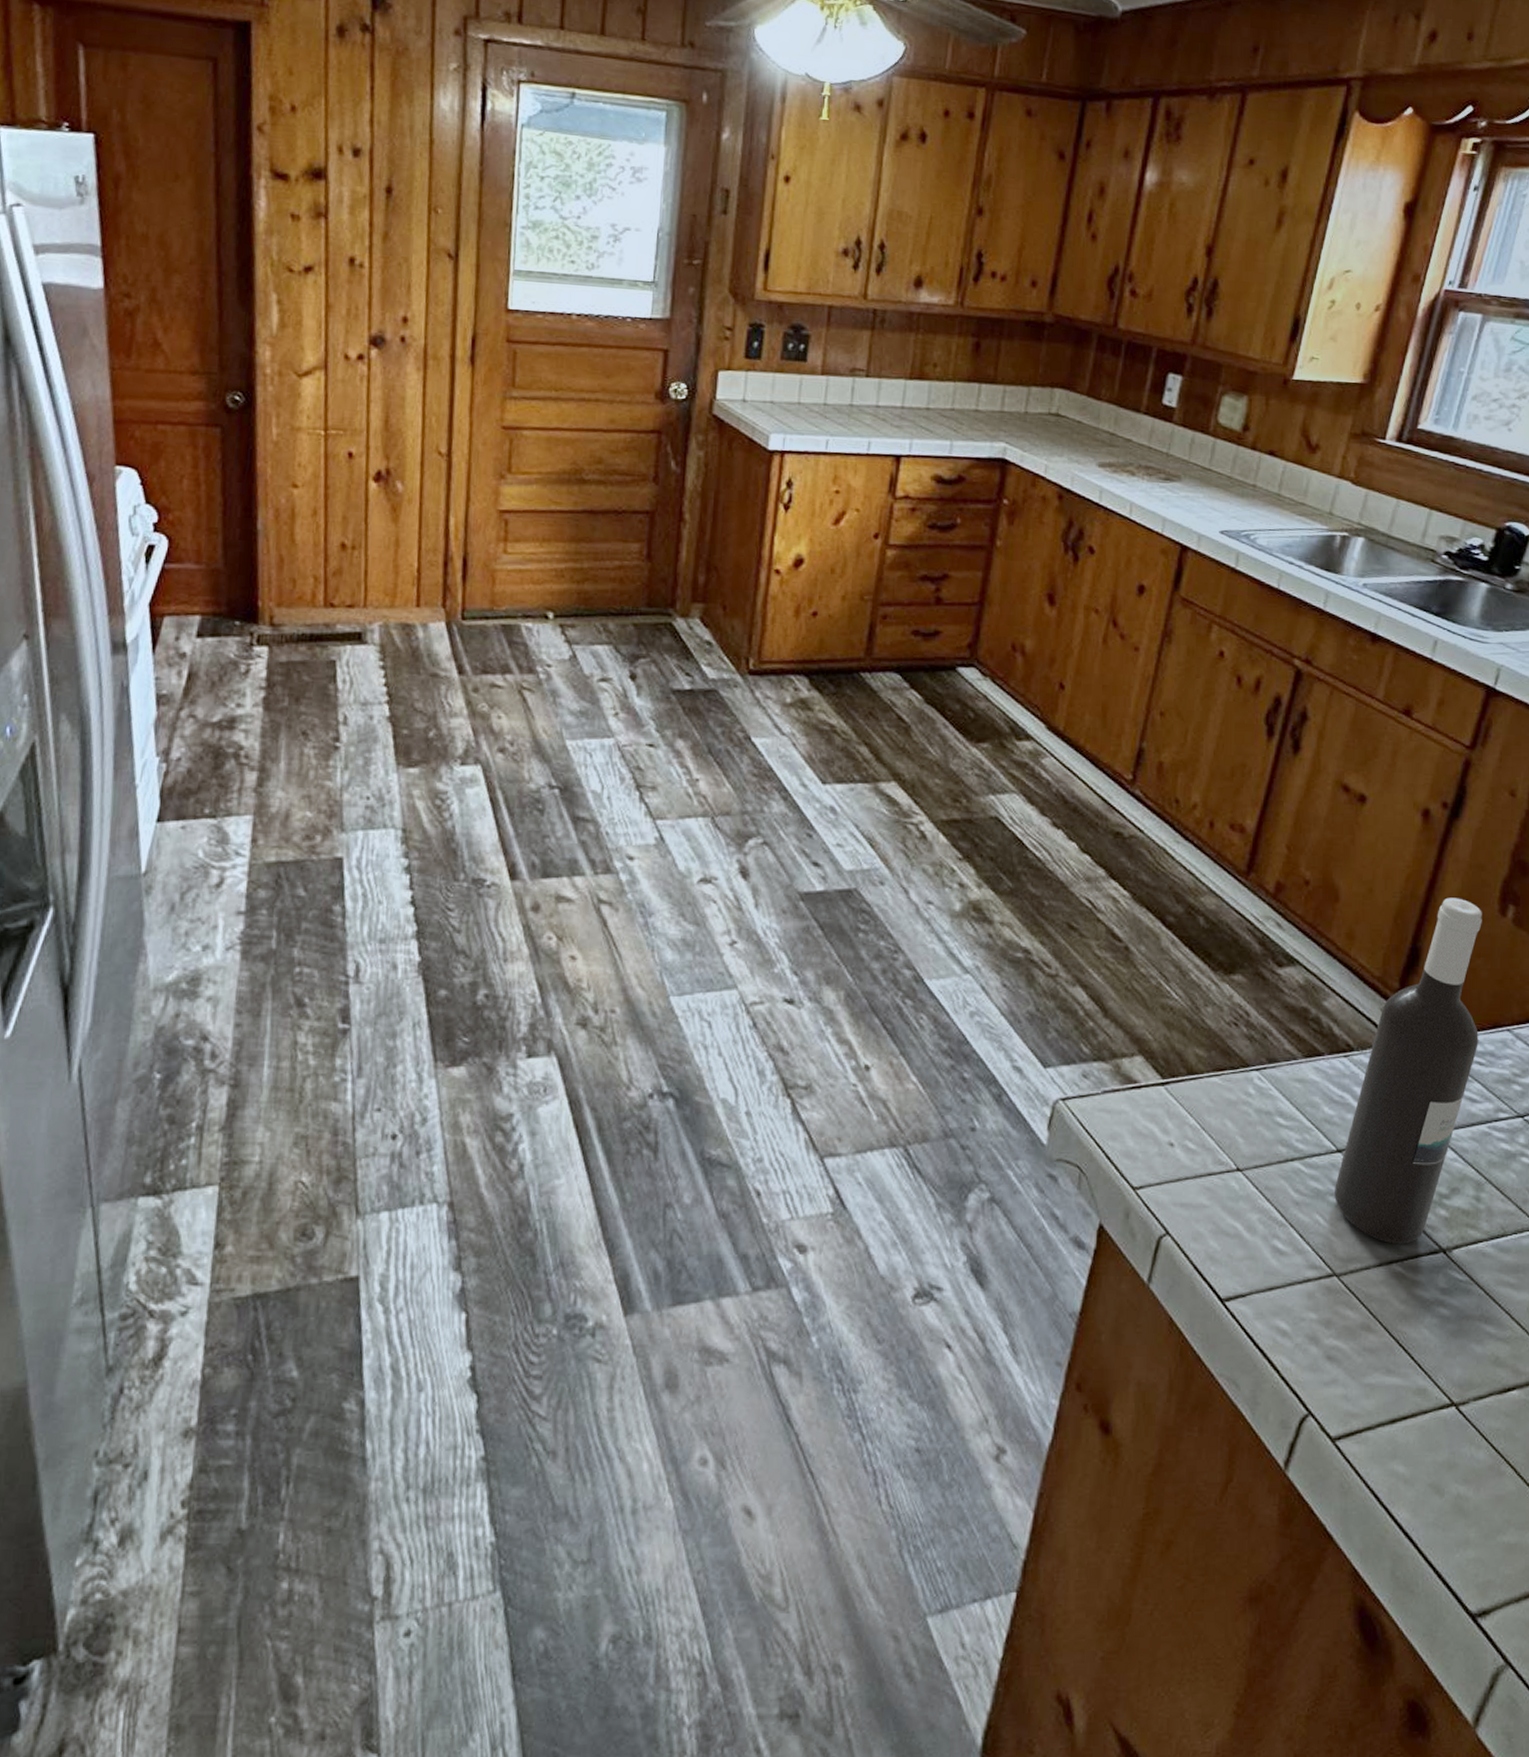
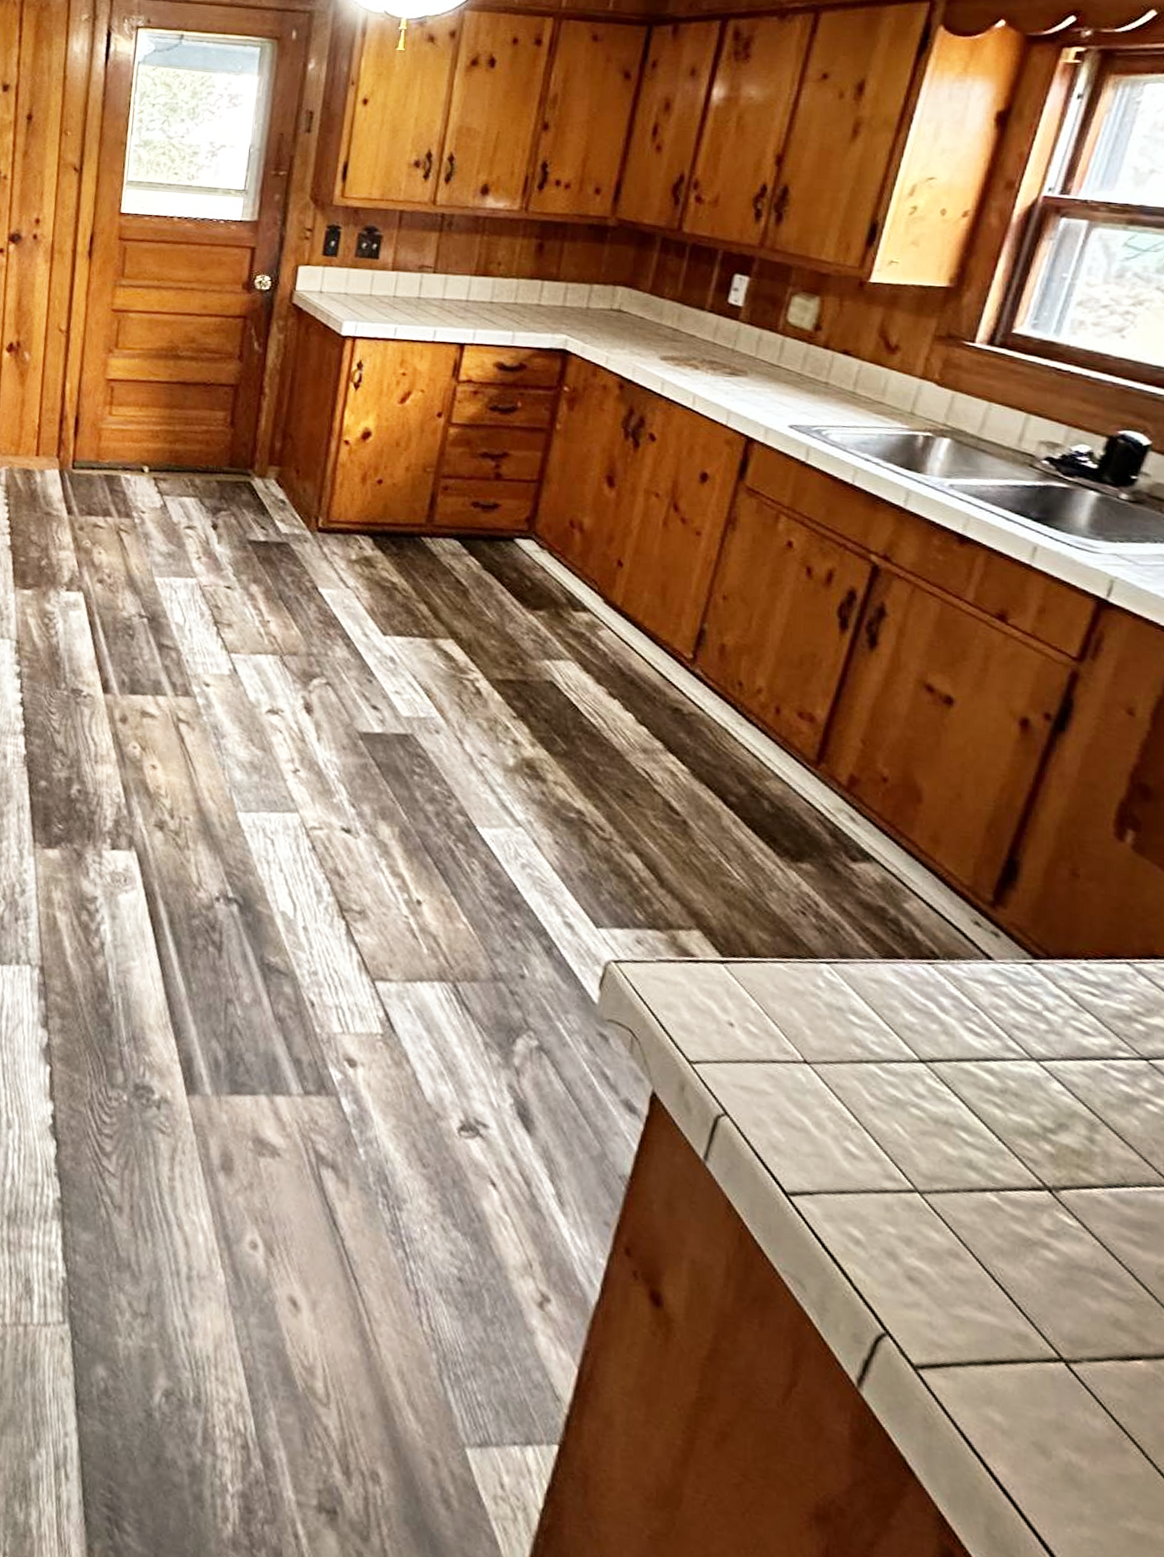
wine bottle: present [1335,897,1482,1244] -> none [917,813,1094,1174]

